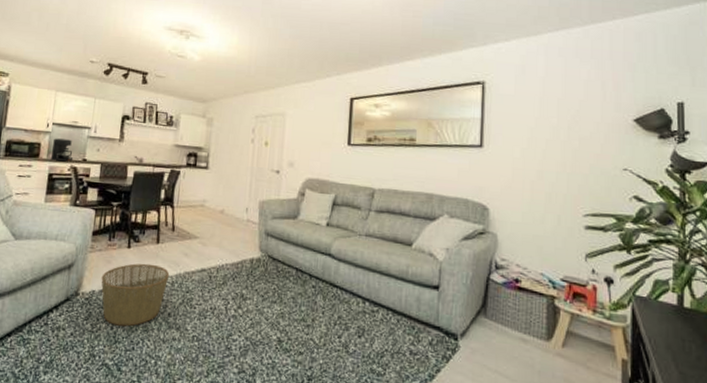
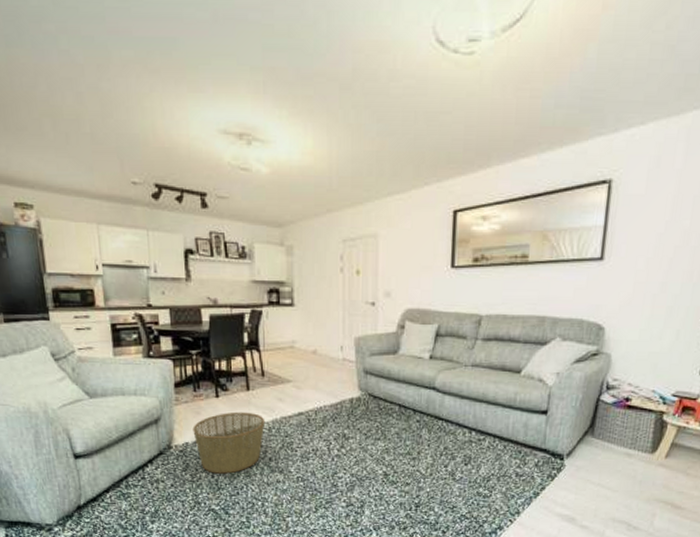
coffee maker: present [50,138,72,162] -> none [108,282,135,309]

